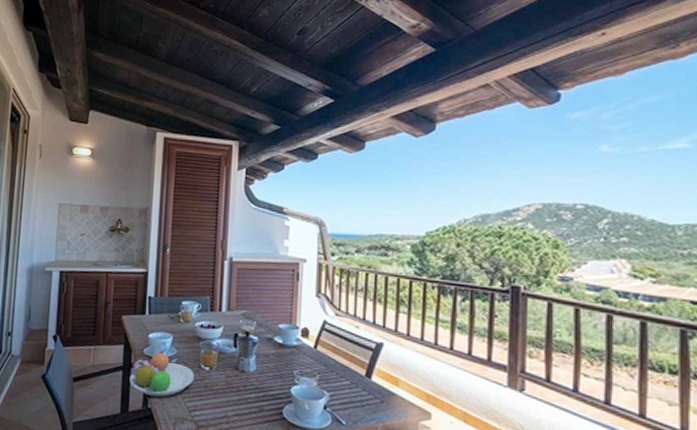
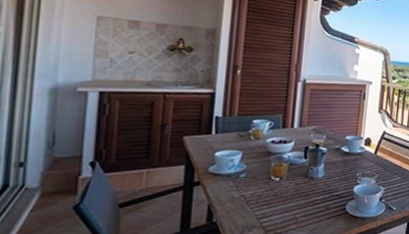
fruit bowl: present [129,351,195,397] -> none [191,168,264,210]

